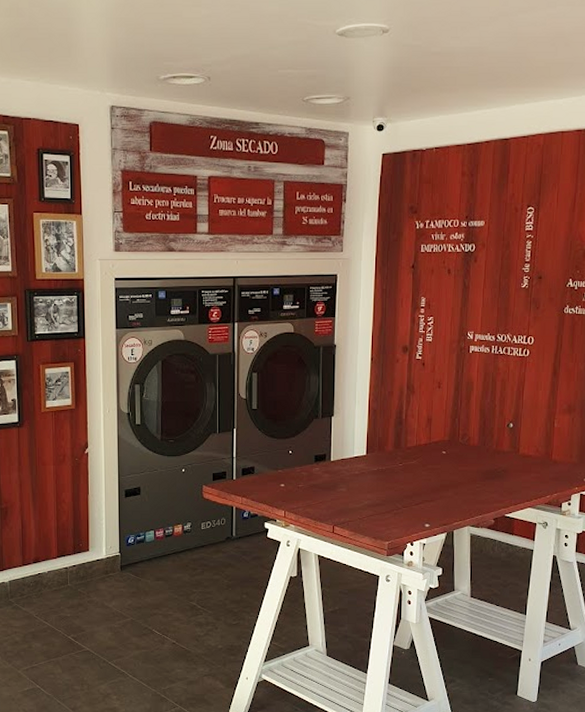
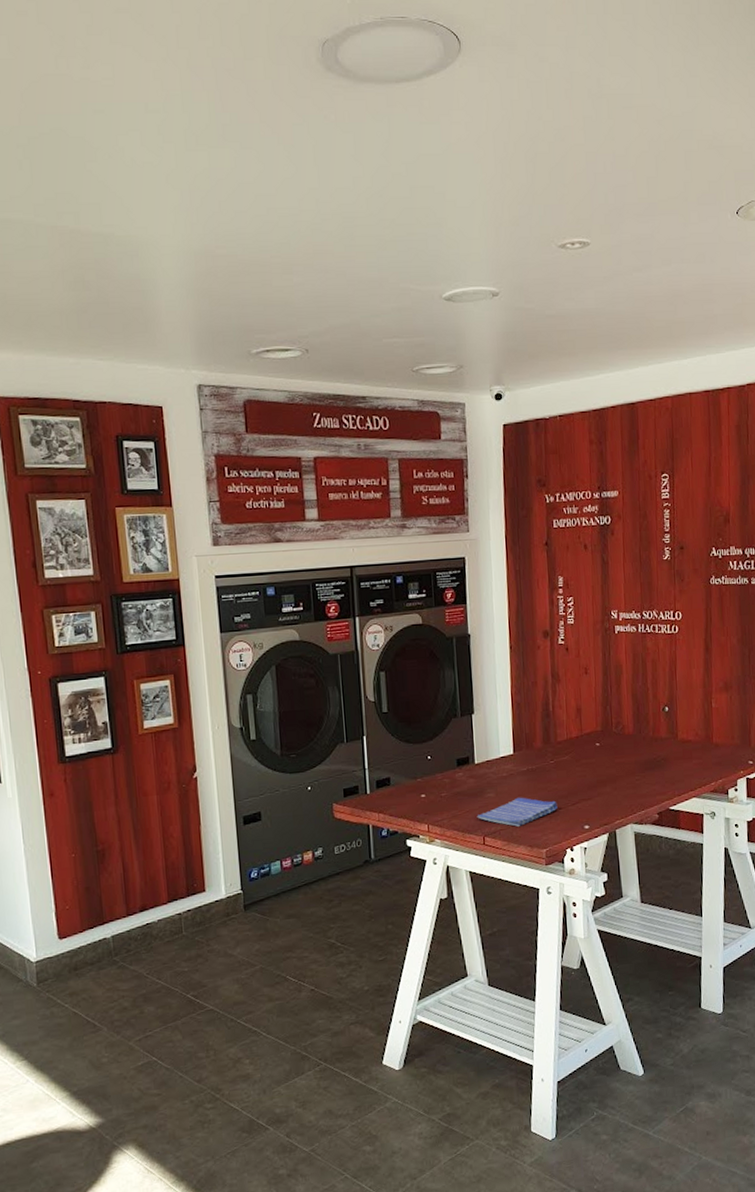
dish towel: none [328,494,402,519] -> present [477,797,558,827]

